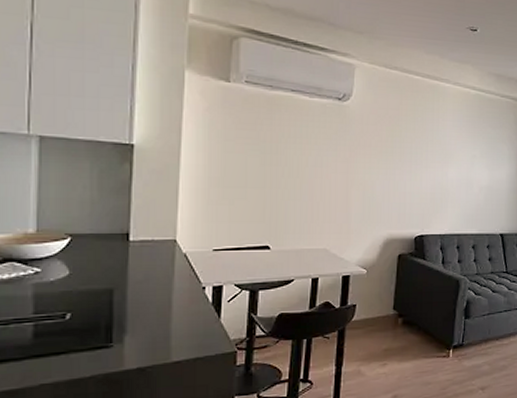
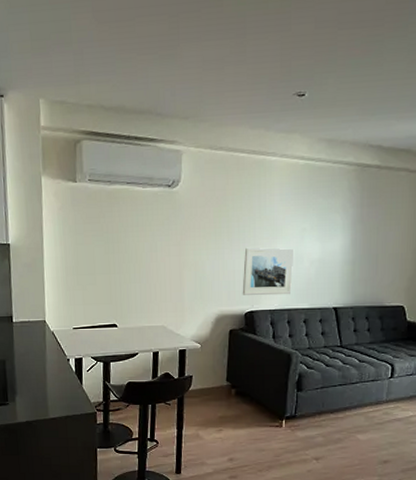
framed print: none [412,169,465,220] -> present [242,247,295,296]

